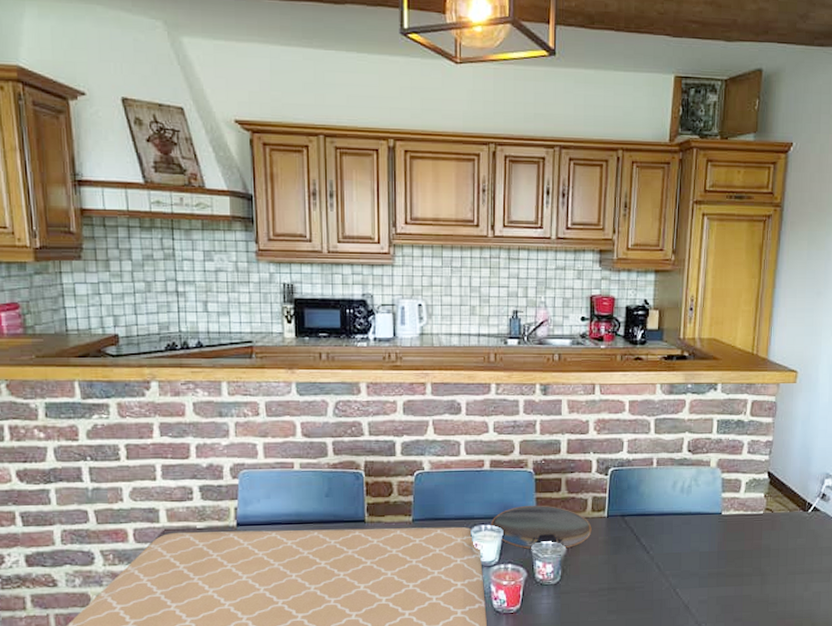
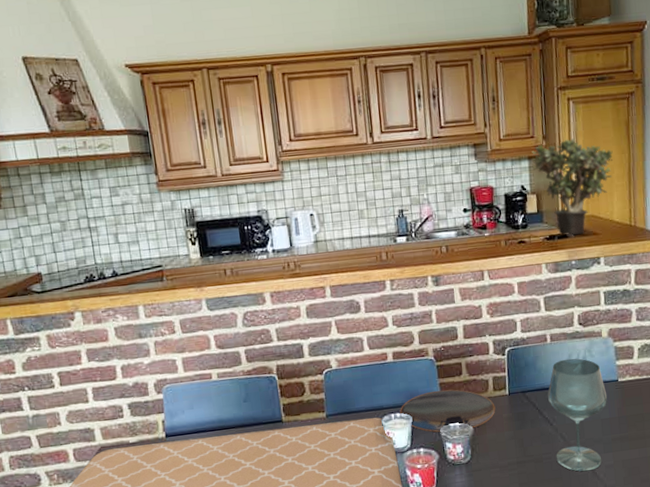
wine glass: none [648,485,708,605] -> present [548,358,607,472]
potted plant: none [658,256,743,357] -> present [531,138,613,235]

